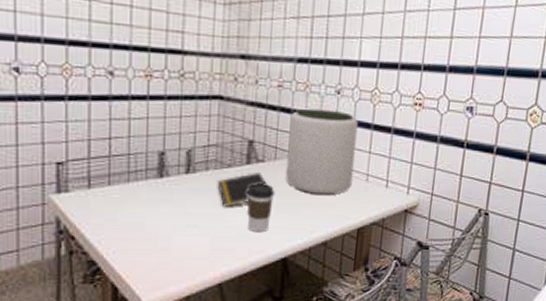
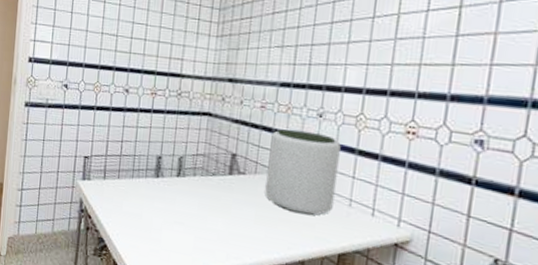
notepad: present [217,173,267,208] -> none [202,183,247,212]
coffee cup: present [247,183,274,233] -> none [227,193,253,240]

